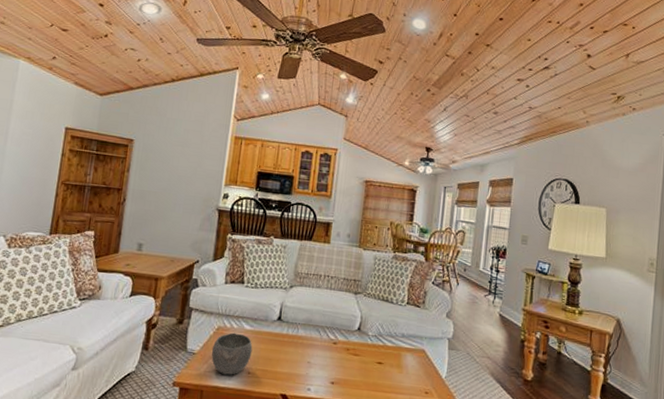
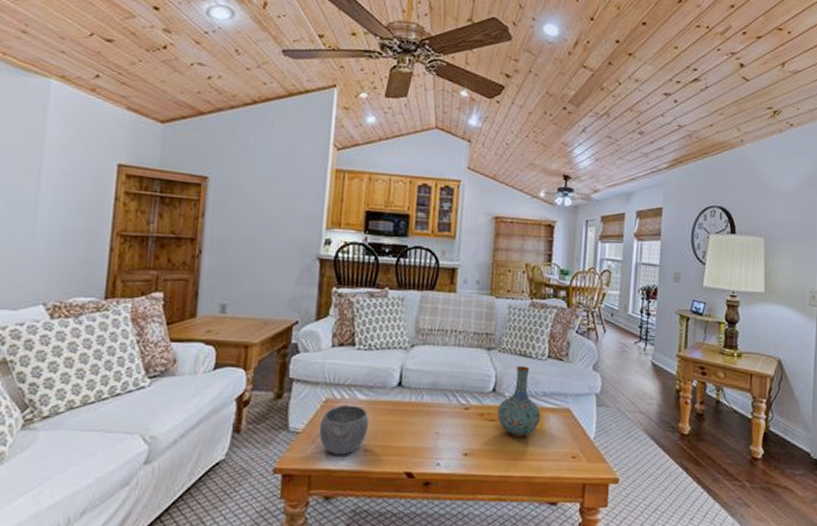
vase: none [361,309,399,372] -> present [497,366,541,437]

